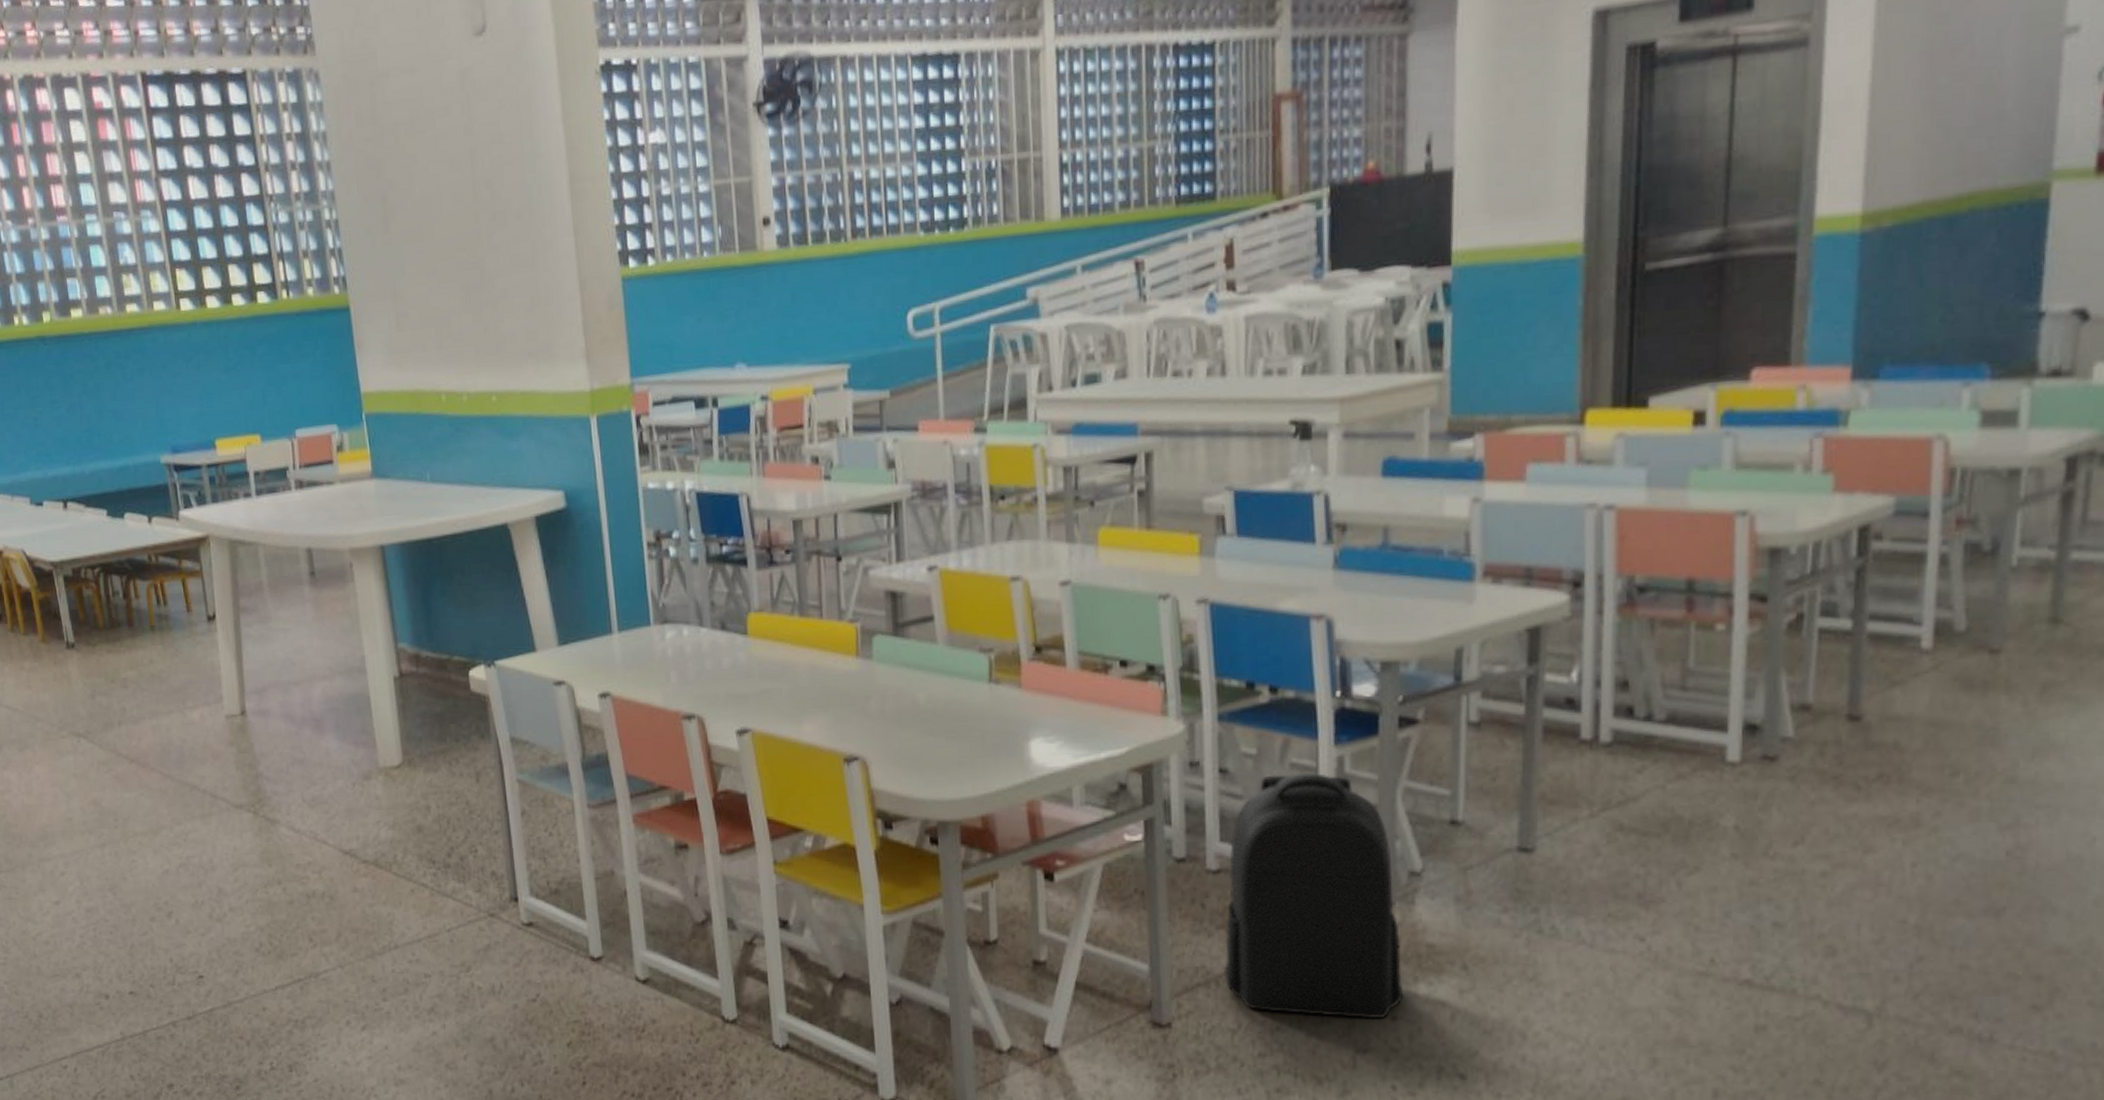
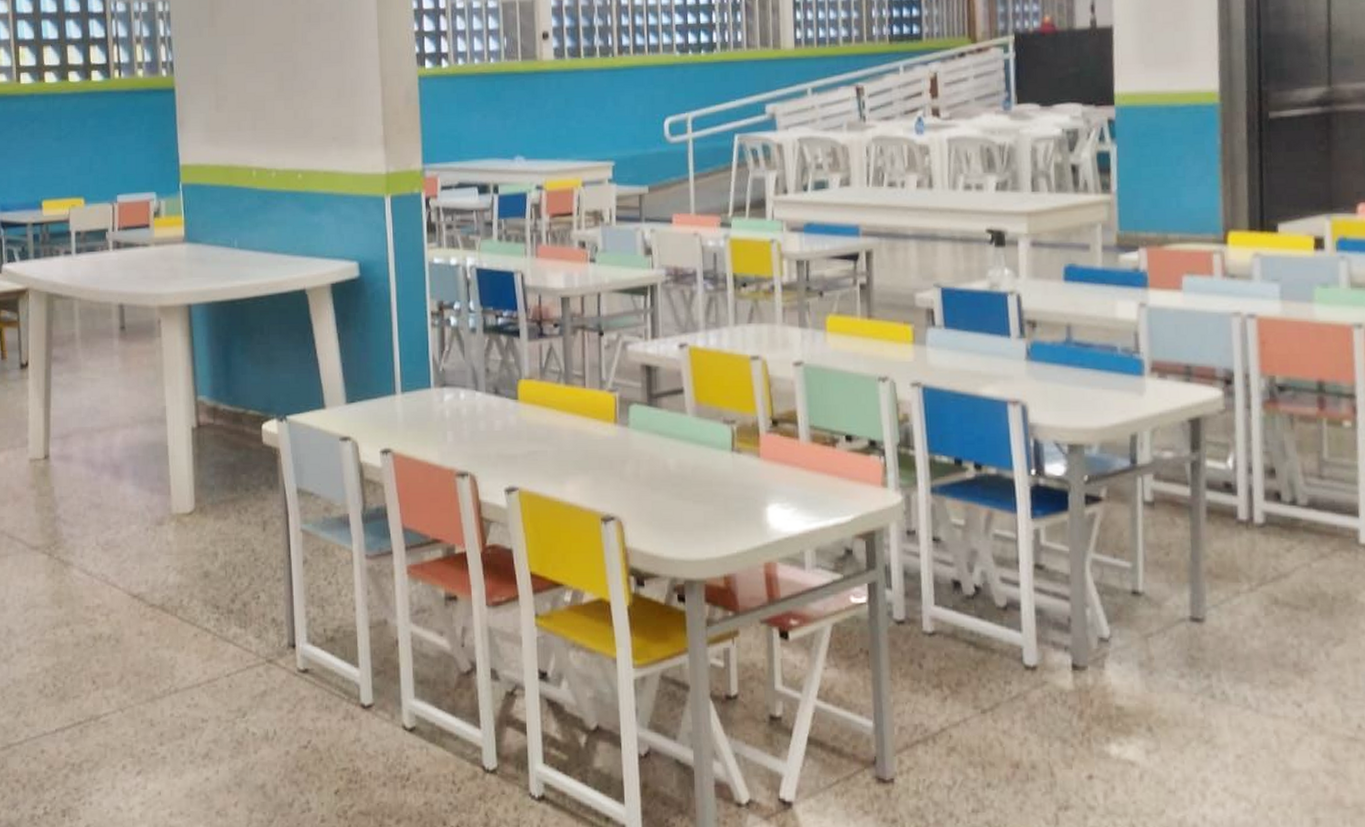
backpack: present [1223,773,1404,1020] -> none [939,543,1098,778]

